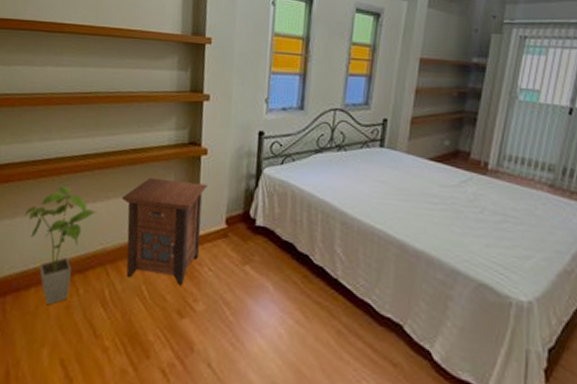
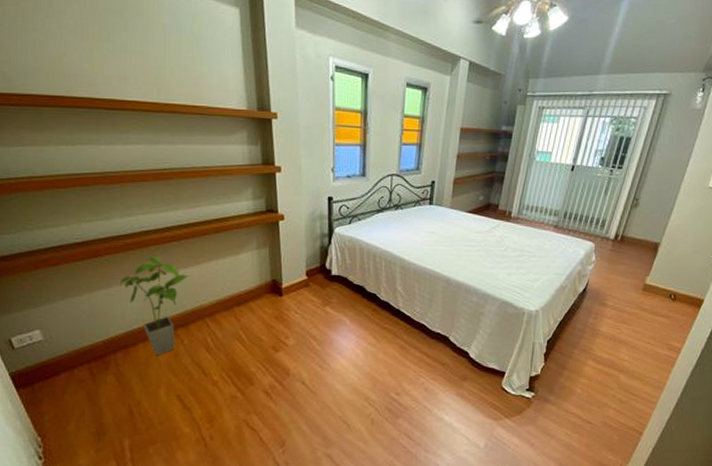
nightstand: present [121,177,208,285] -> none [210,243,287,327]

